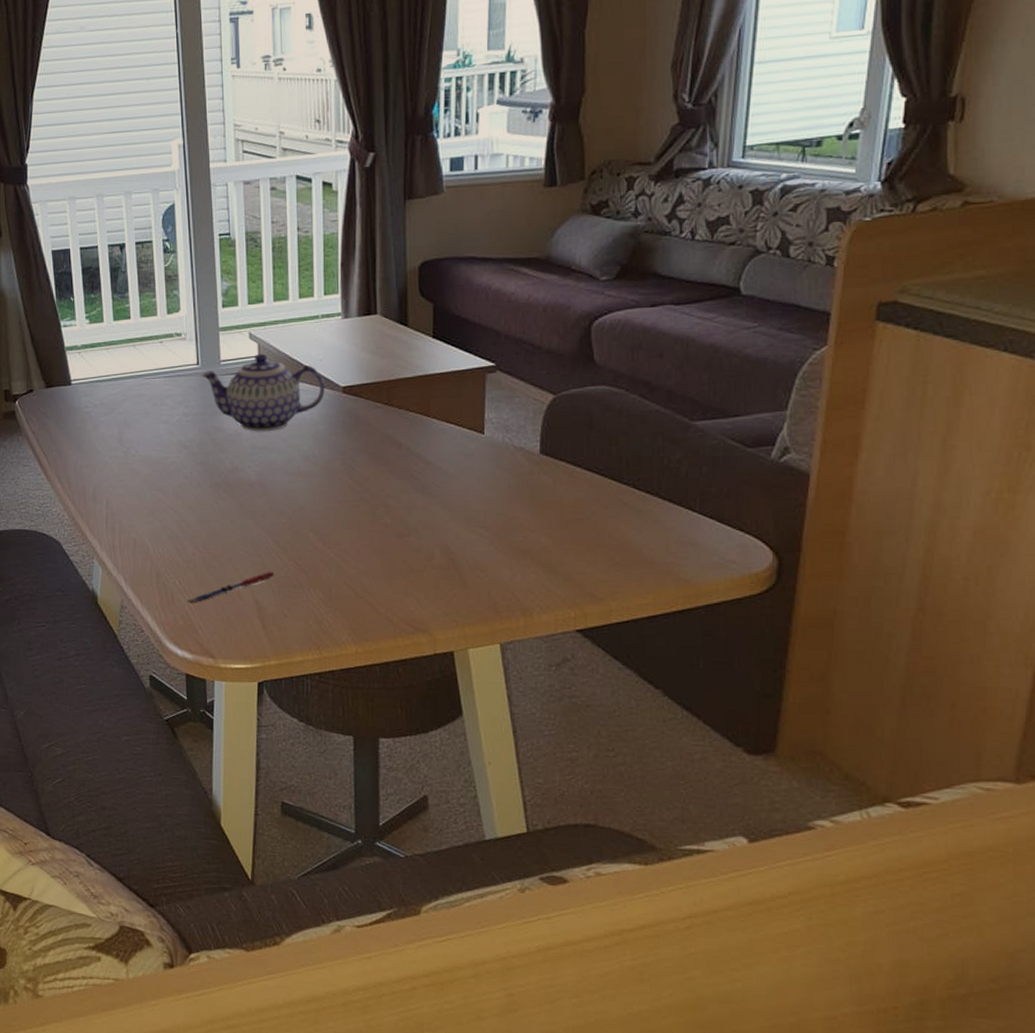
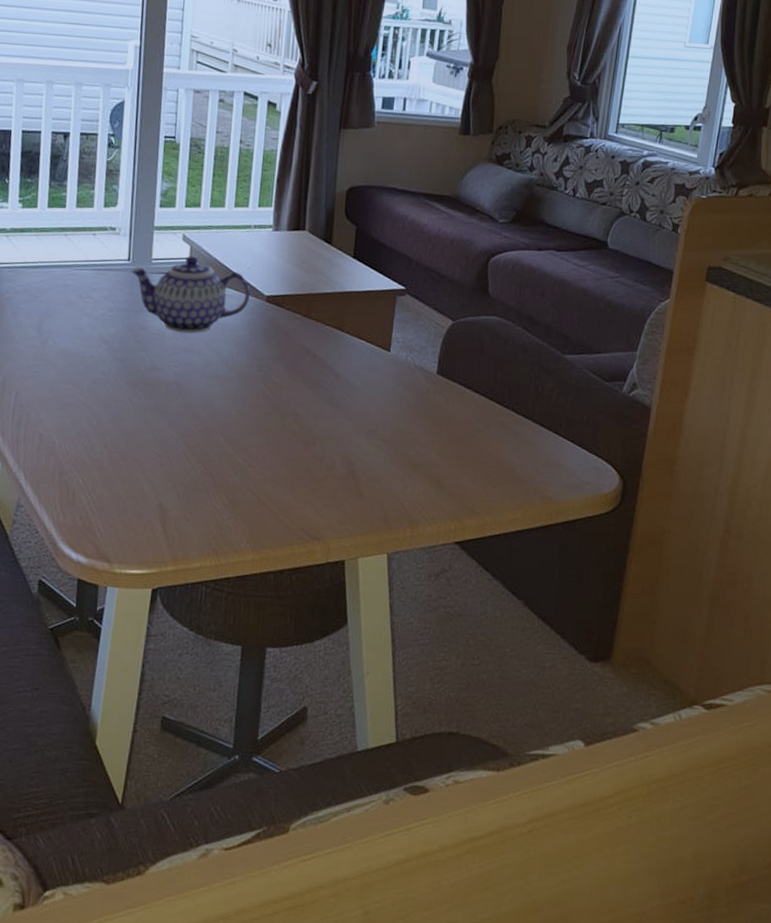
pen: present [188,571,275,603] -> none [90,473,182,504]

